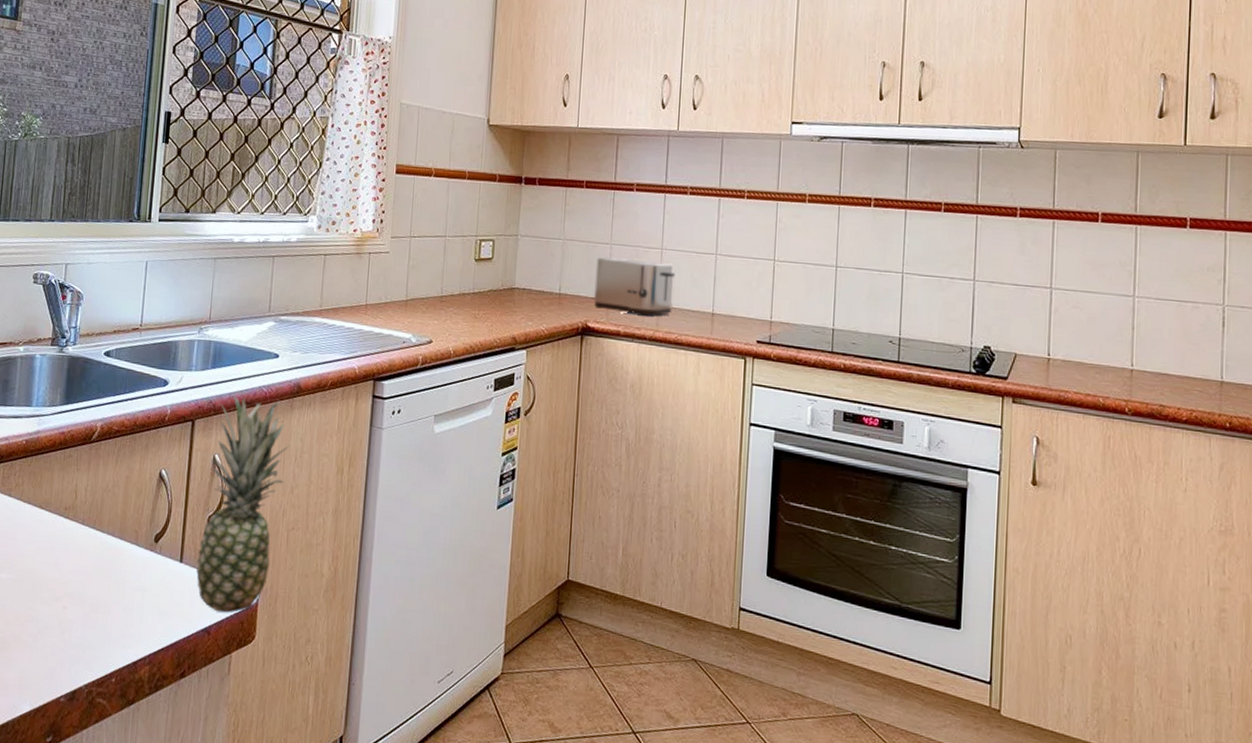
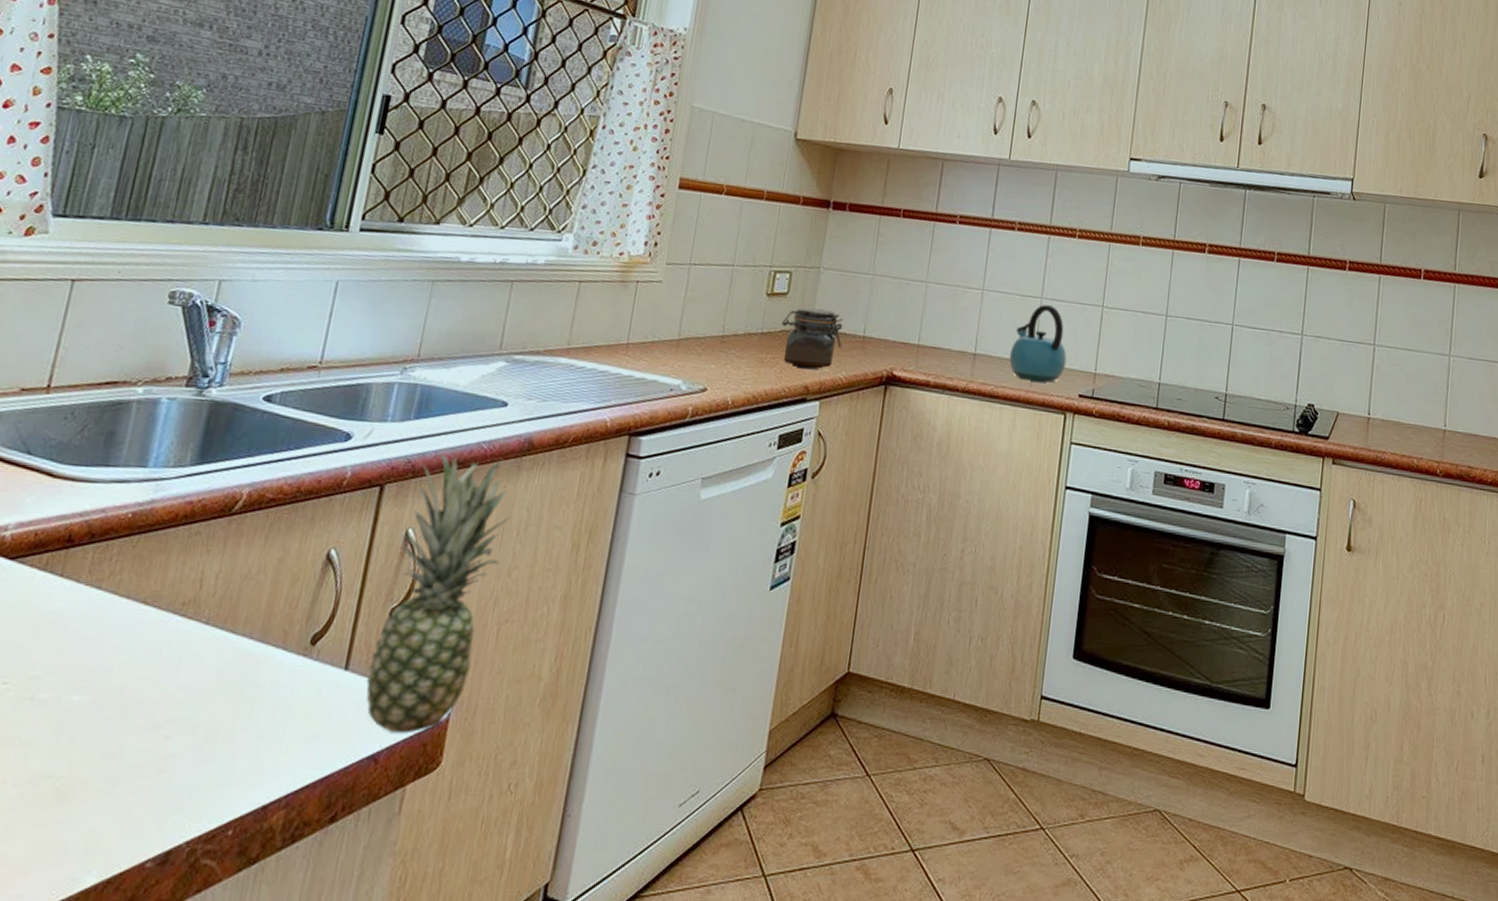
jar: none [489,270,542,322] -> present [782,307,844,369]
toaster: present [594,256,676,316] -> none [902,296,997,365]
kettle: none [690,260,743,330] -> present [1009,305,1067,383]

